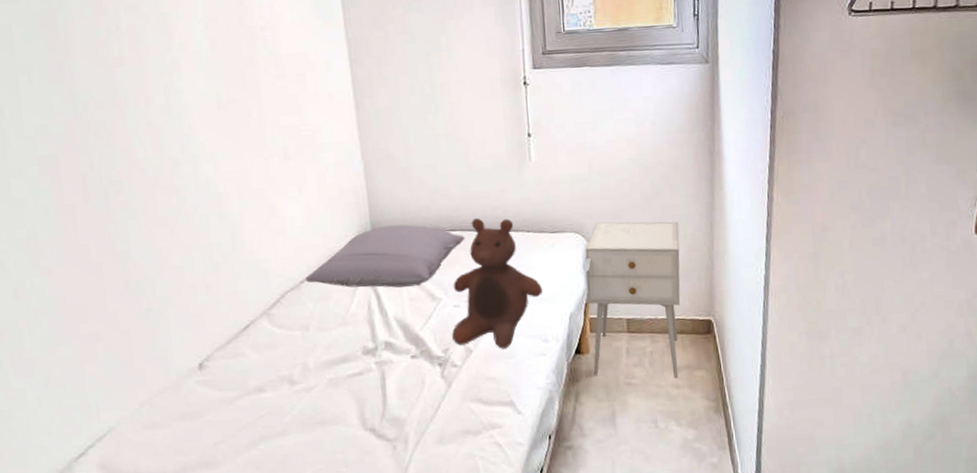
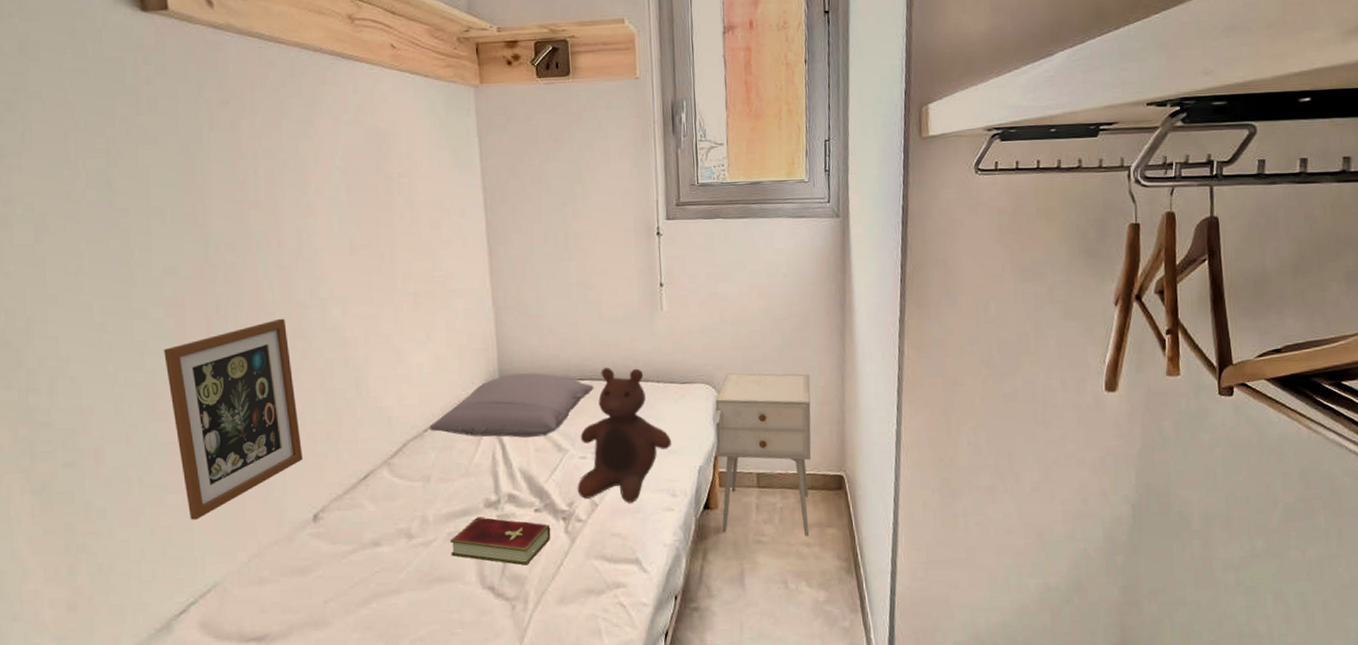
picture frame: none [43,174,185,370] -> present [164,318,303,520]
hardcover book: none [331,363,428,409] -> present [450,517,551,566]

